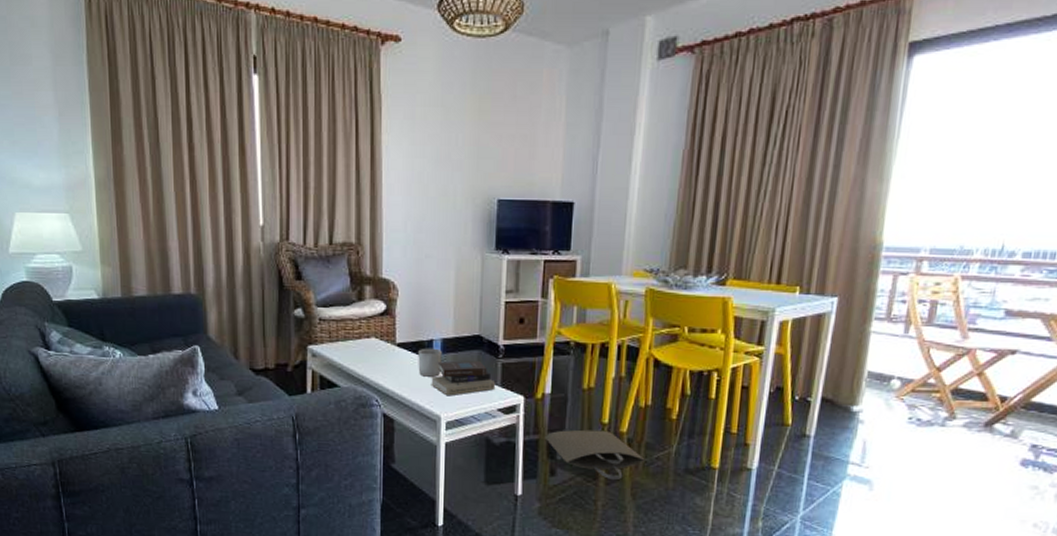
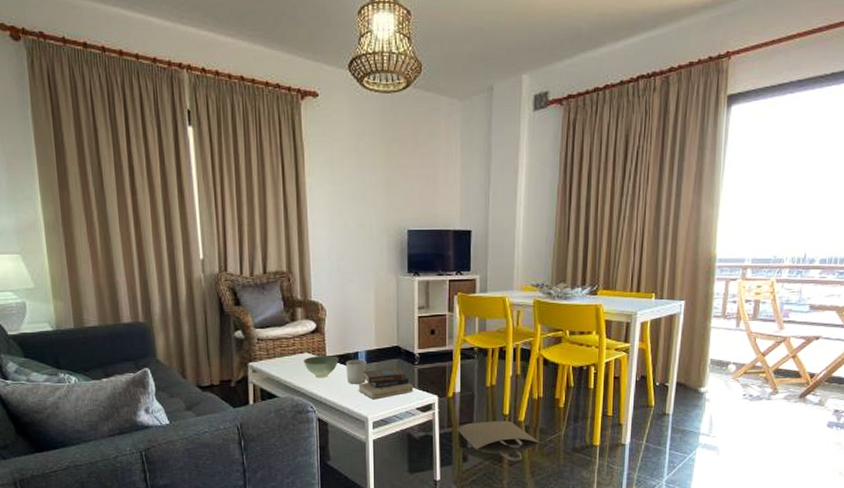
bowl: none [370,342,410,368] -> present [303,356,338,379]

